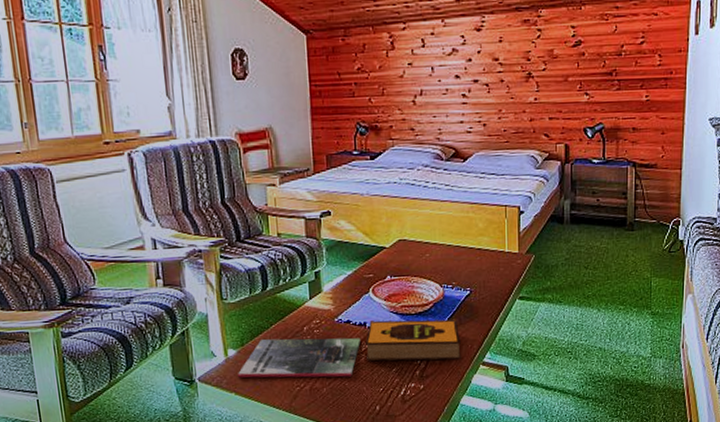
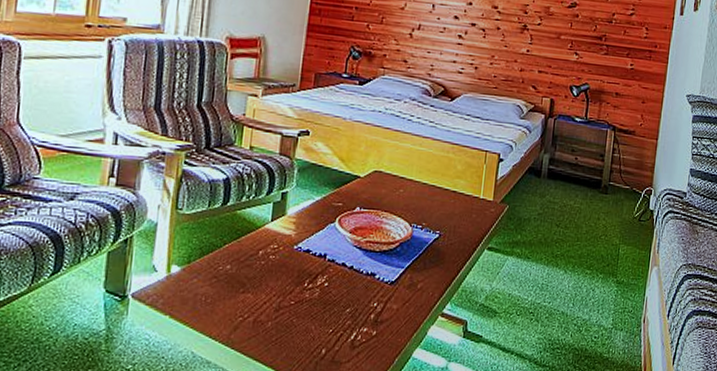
magazine: present [237,337,360,378] -> none [176,259,317,313]
hardback book: present [366,319,461,361] -> none [320,253,423,308]

